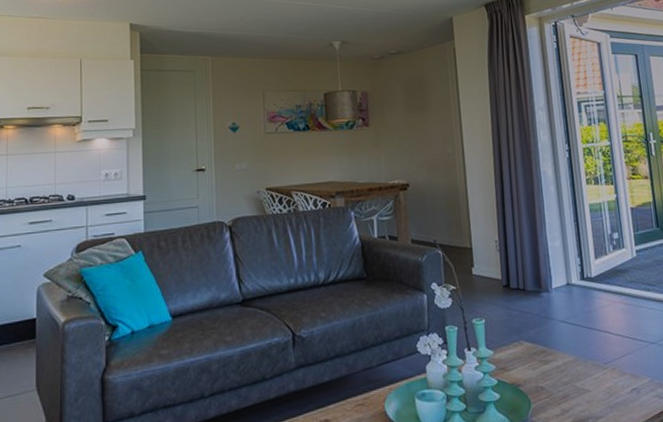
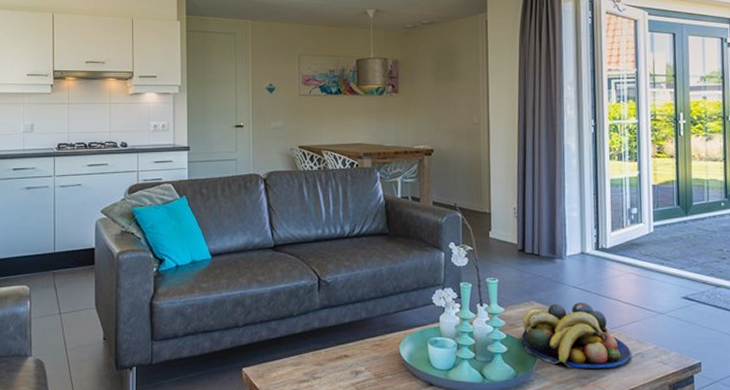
fruit bowl: none [512,337,628,412] -> present [521,302,632,369]

